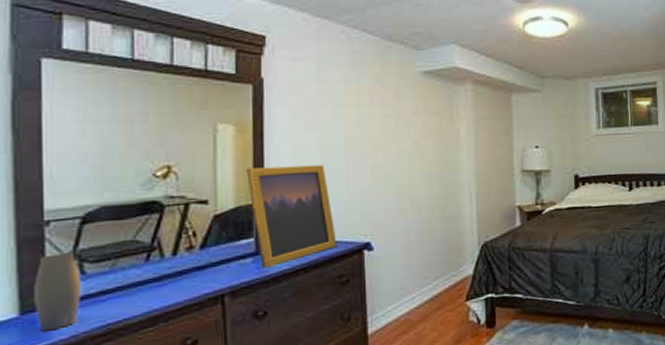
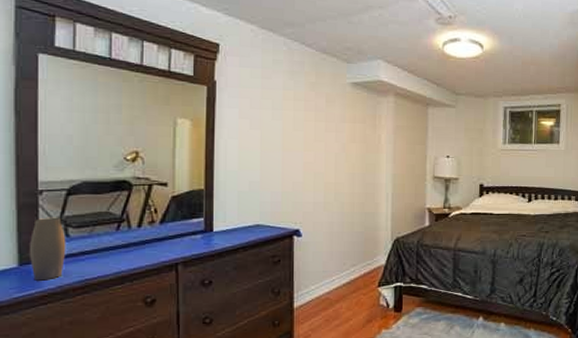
picture frame: present [247,165,337,269] -> none [200,158,271,244]

